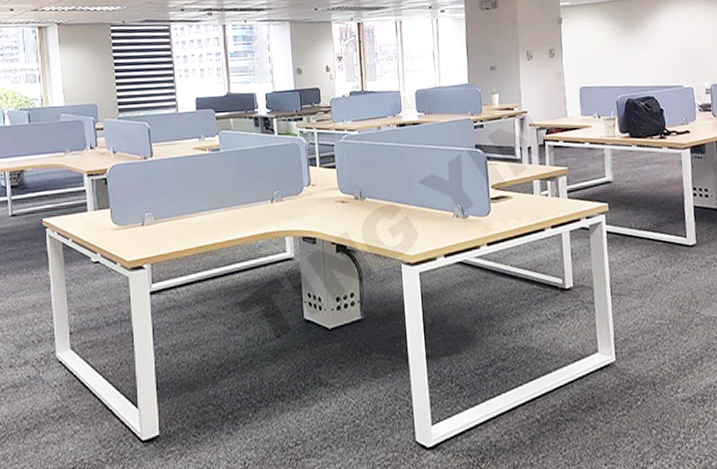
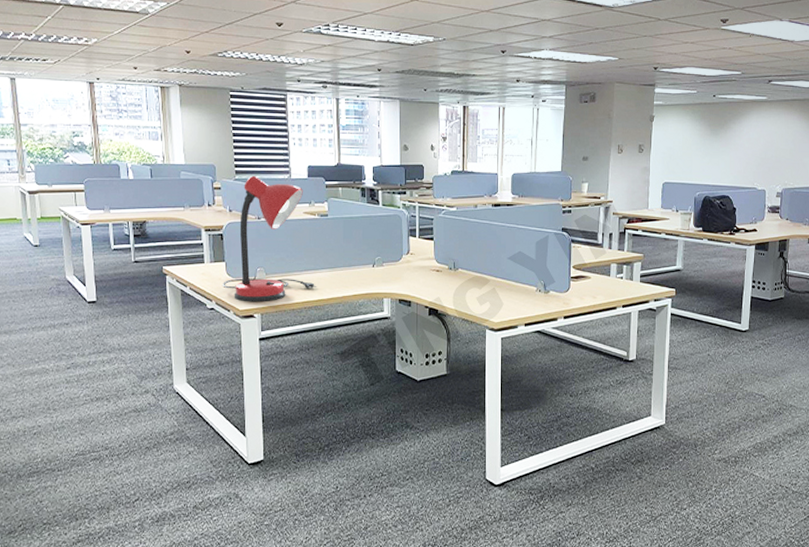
desk lamp: none [108,112,212,252] -> present [223,175,317,302]

